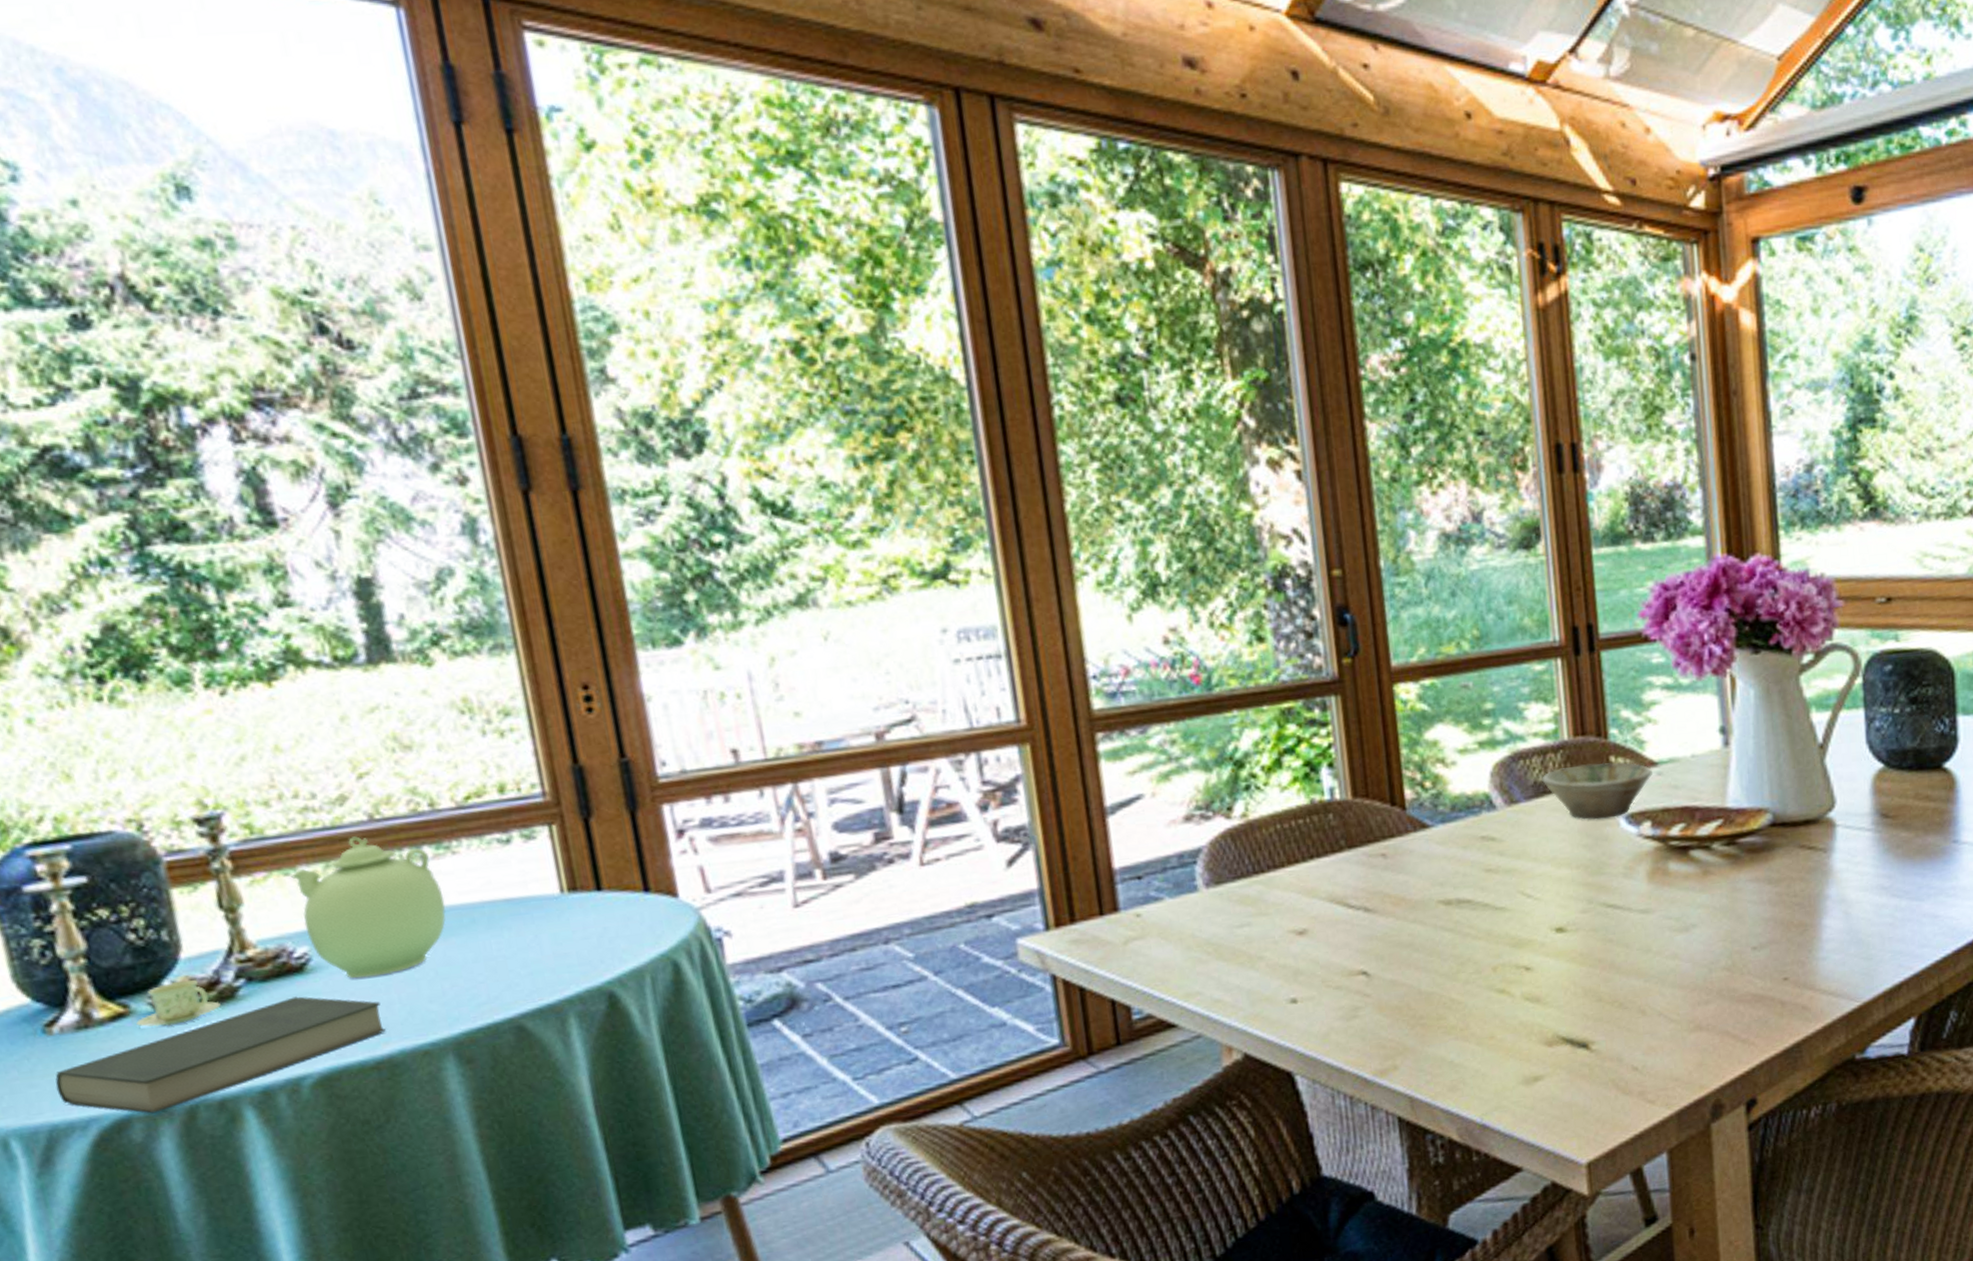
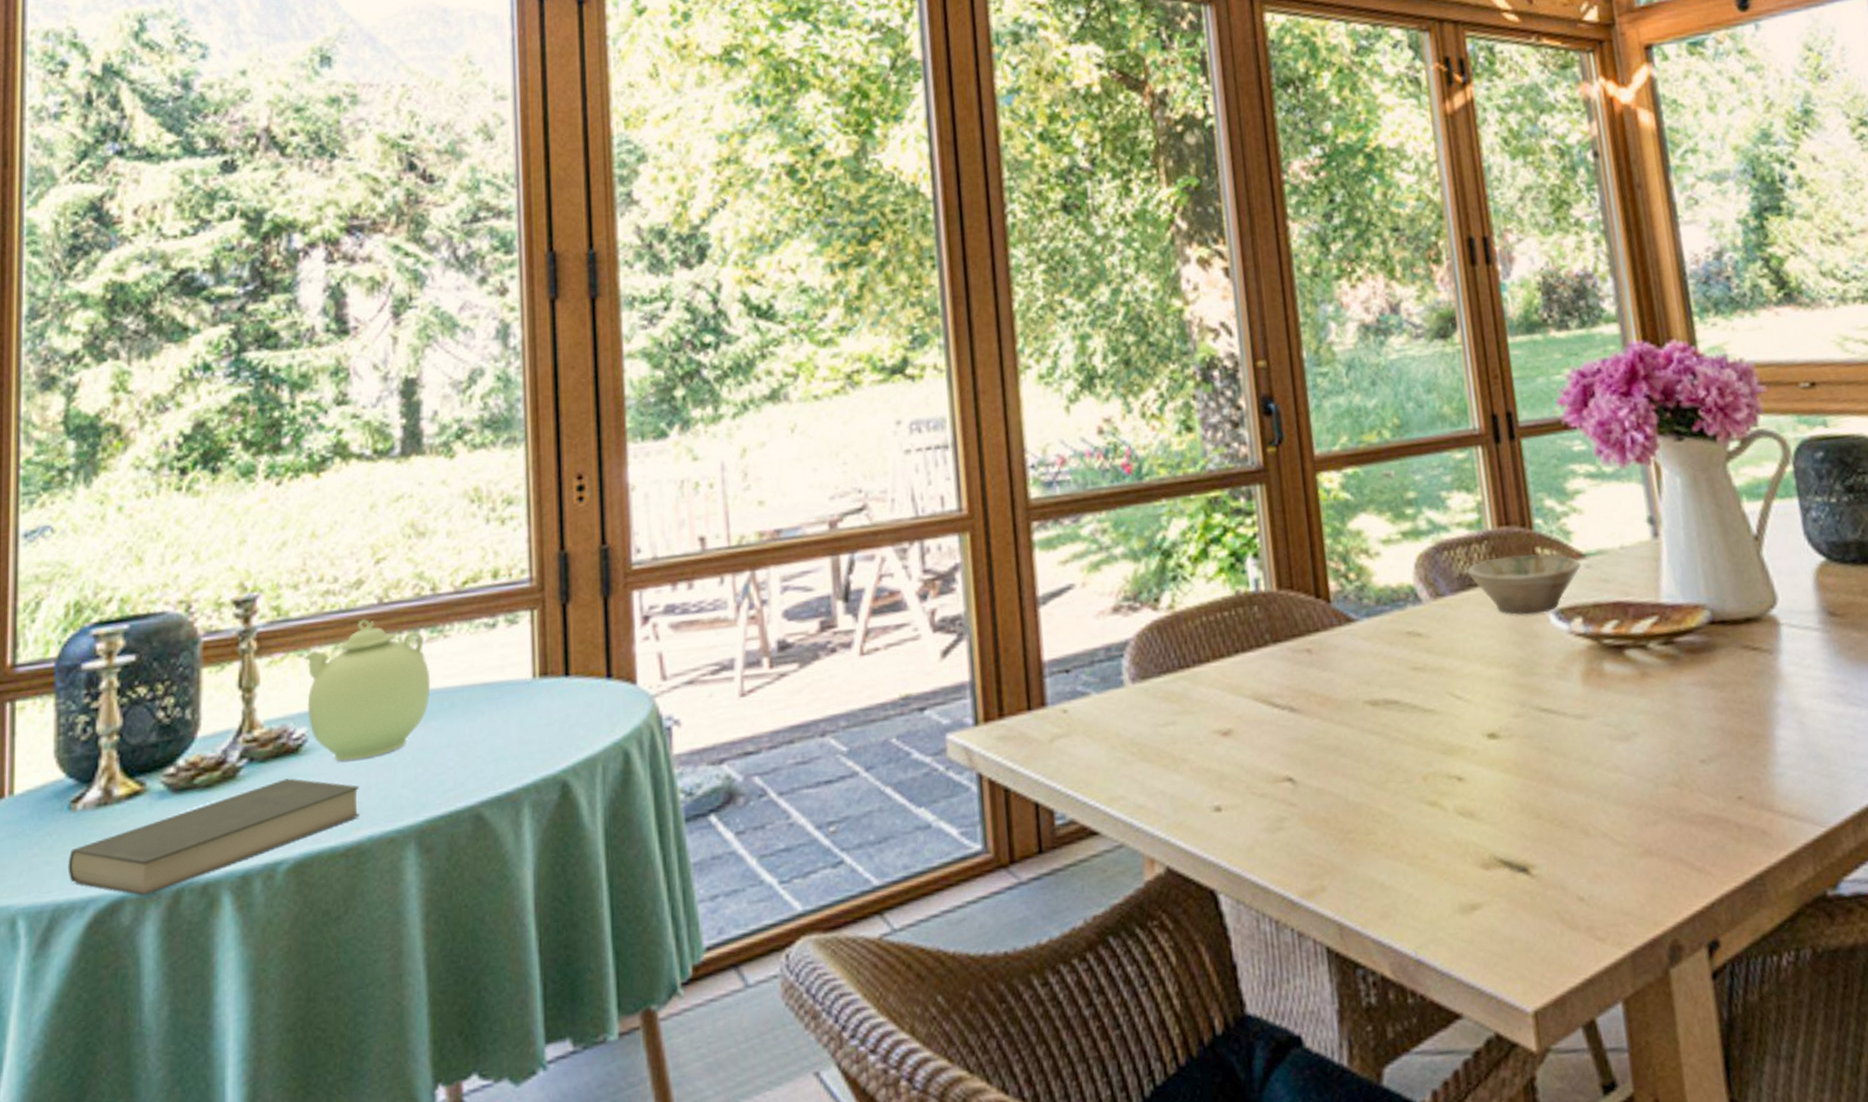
cup and saucer: present [136,979,221,1027] -> none [148,758,222,806]

